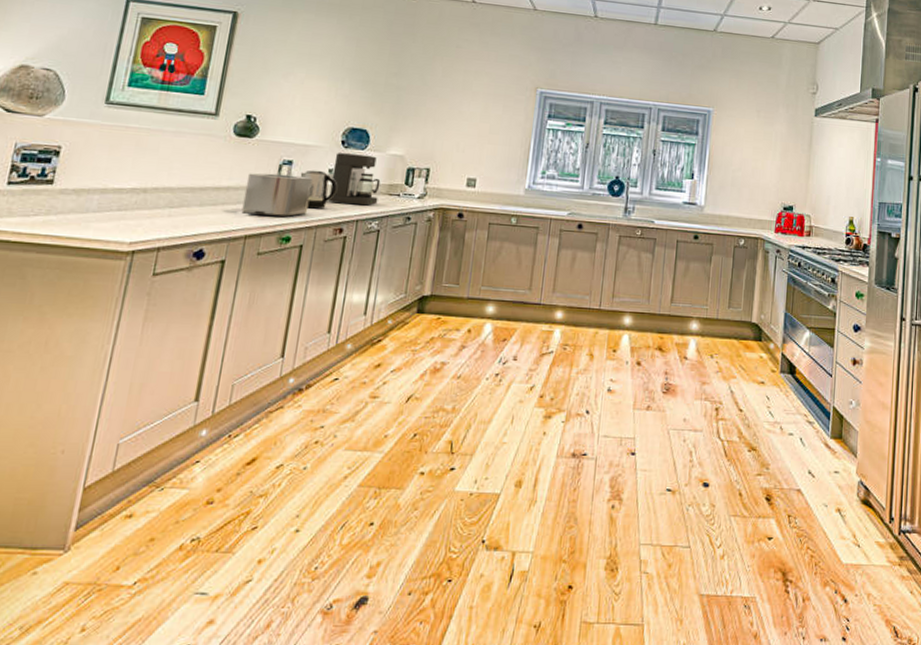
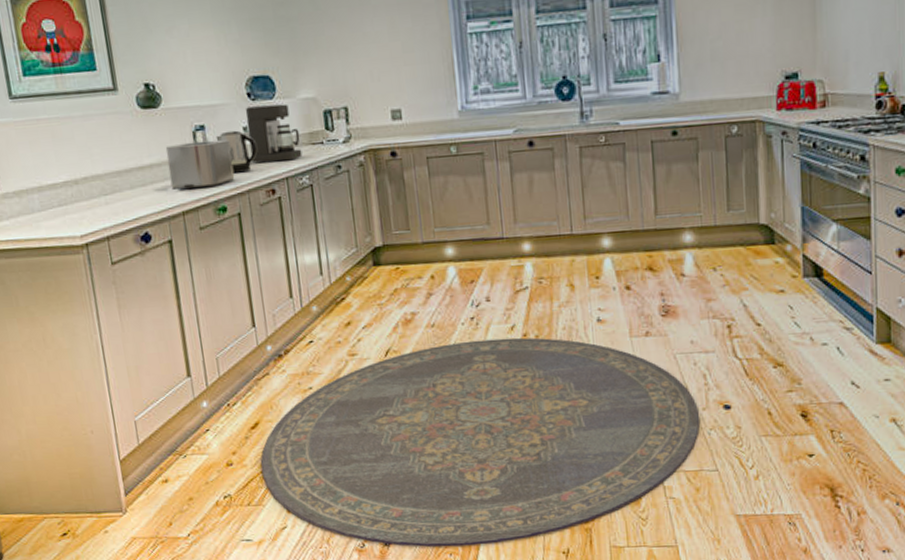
rug: none [242,396,682,614] -> present [260,337,701,548]

